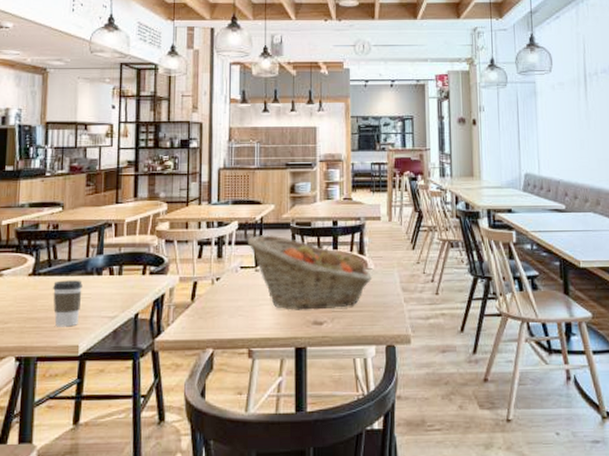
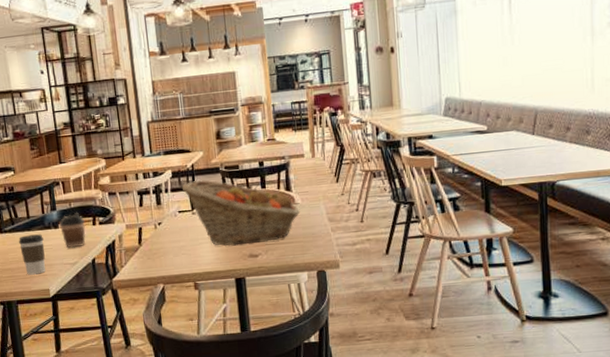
coffee cup: none [104,259,133,298] -> present [59,213,86,248]

